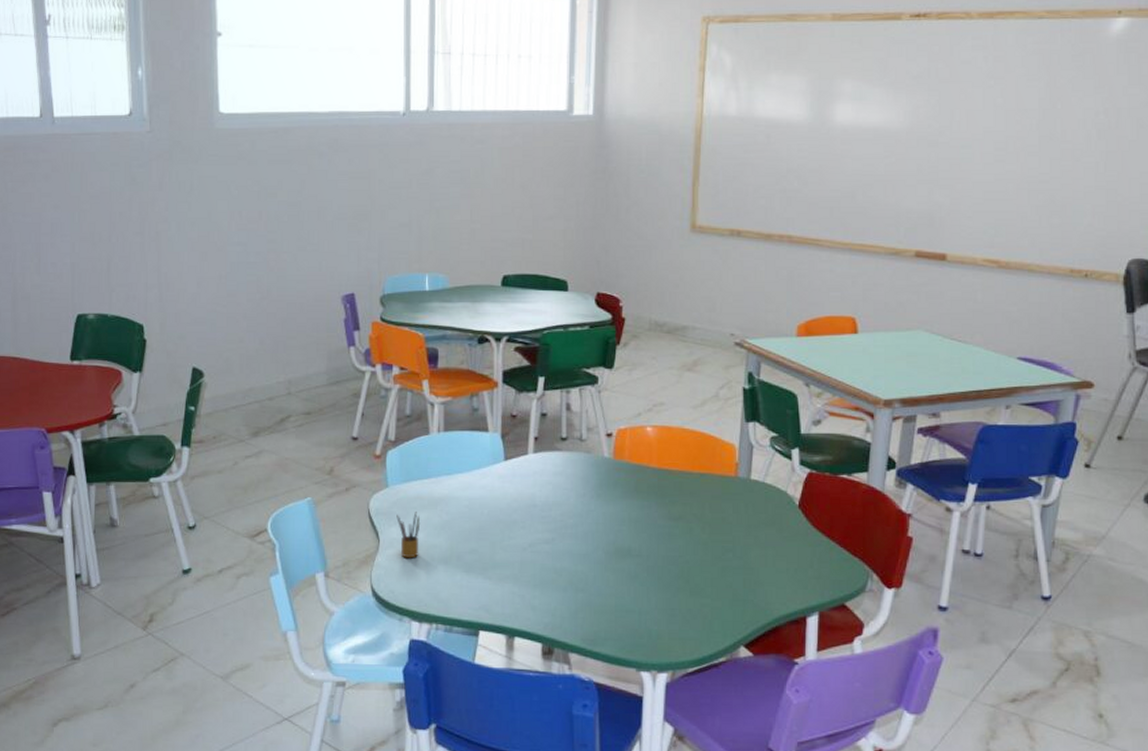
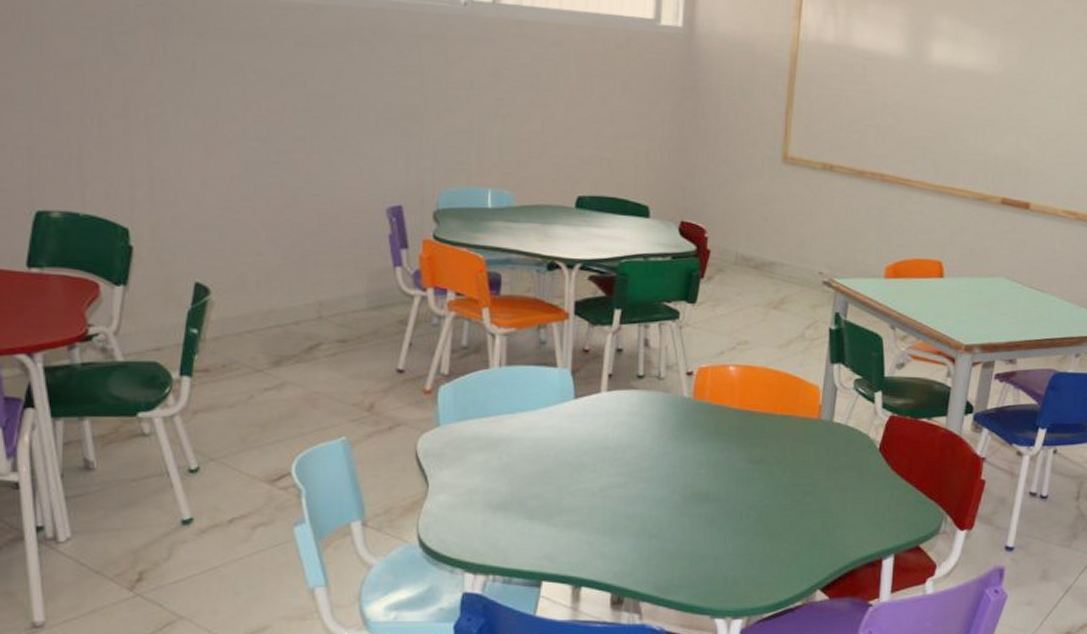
pencil box: present [396,512,421,559] -> none [449,453,477,505]

